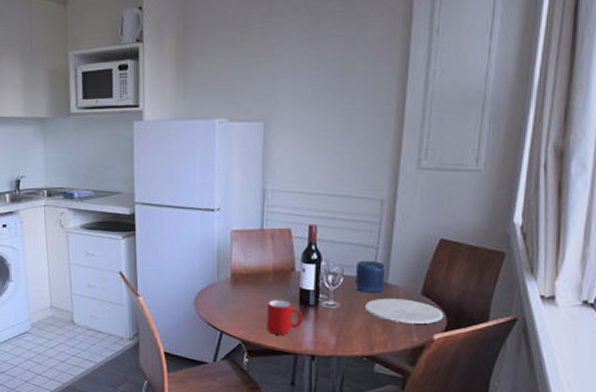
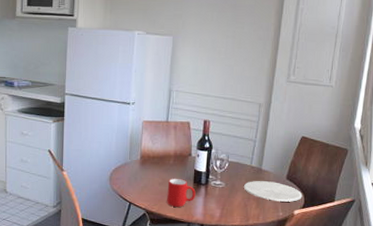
candle: present [355,260,386,293] -> none [237,150,261,176]

